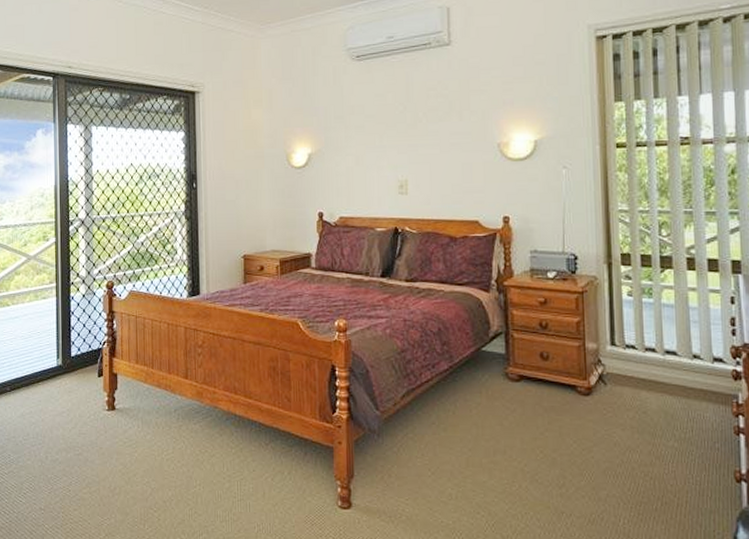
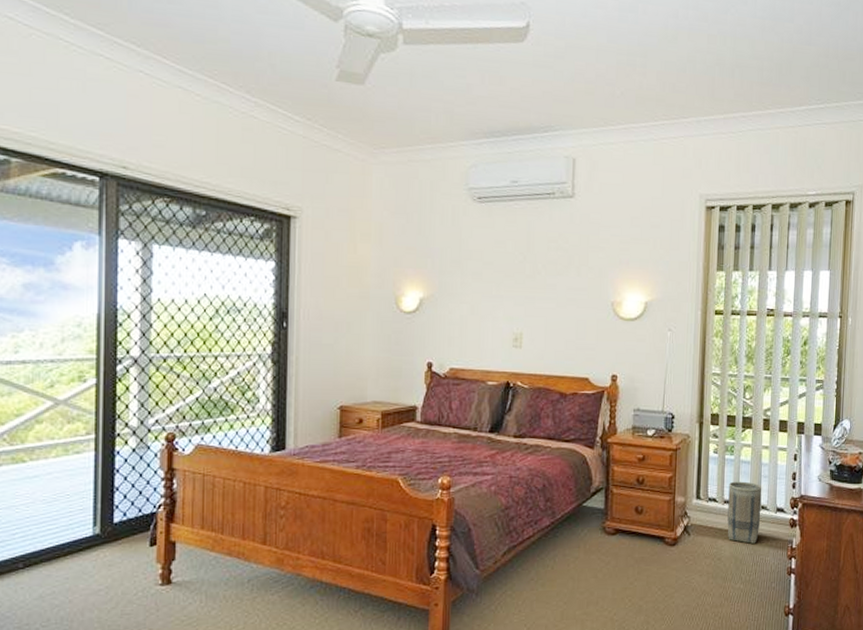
basket: none [649,327,693,397] -> present [727,481,762,544]

